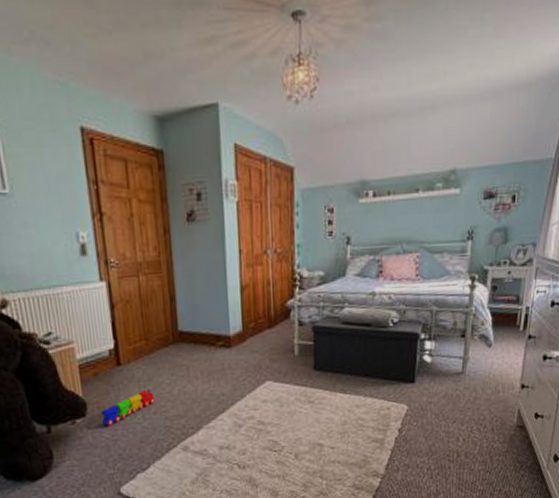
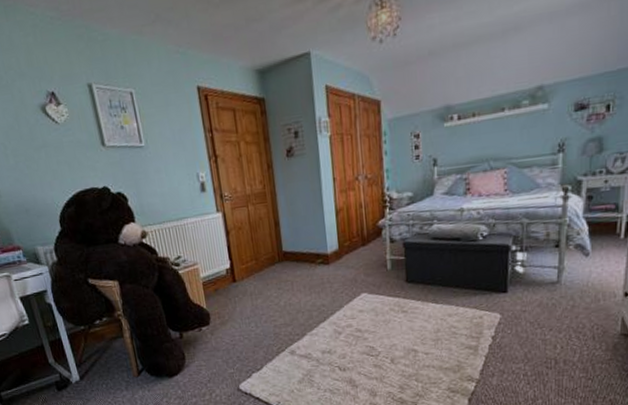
toy train: present [100,388,155,426] -> none [221,300,265,333]

